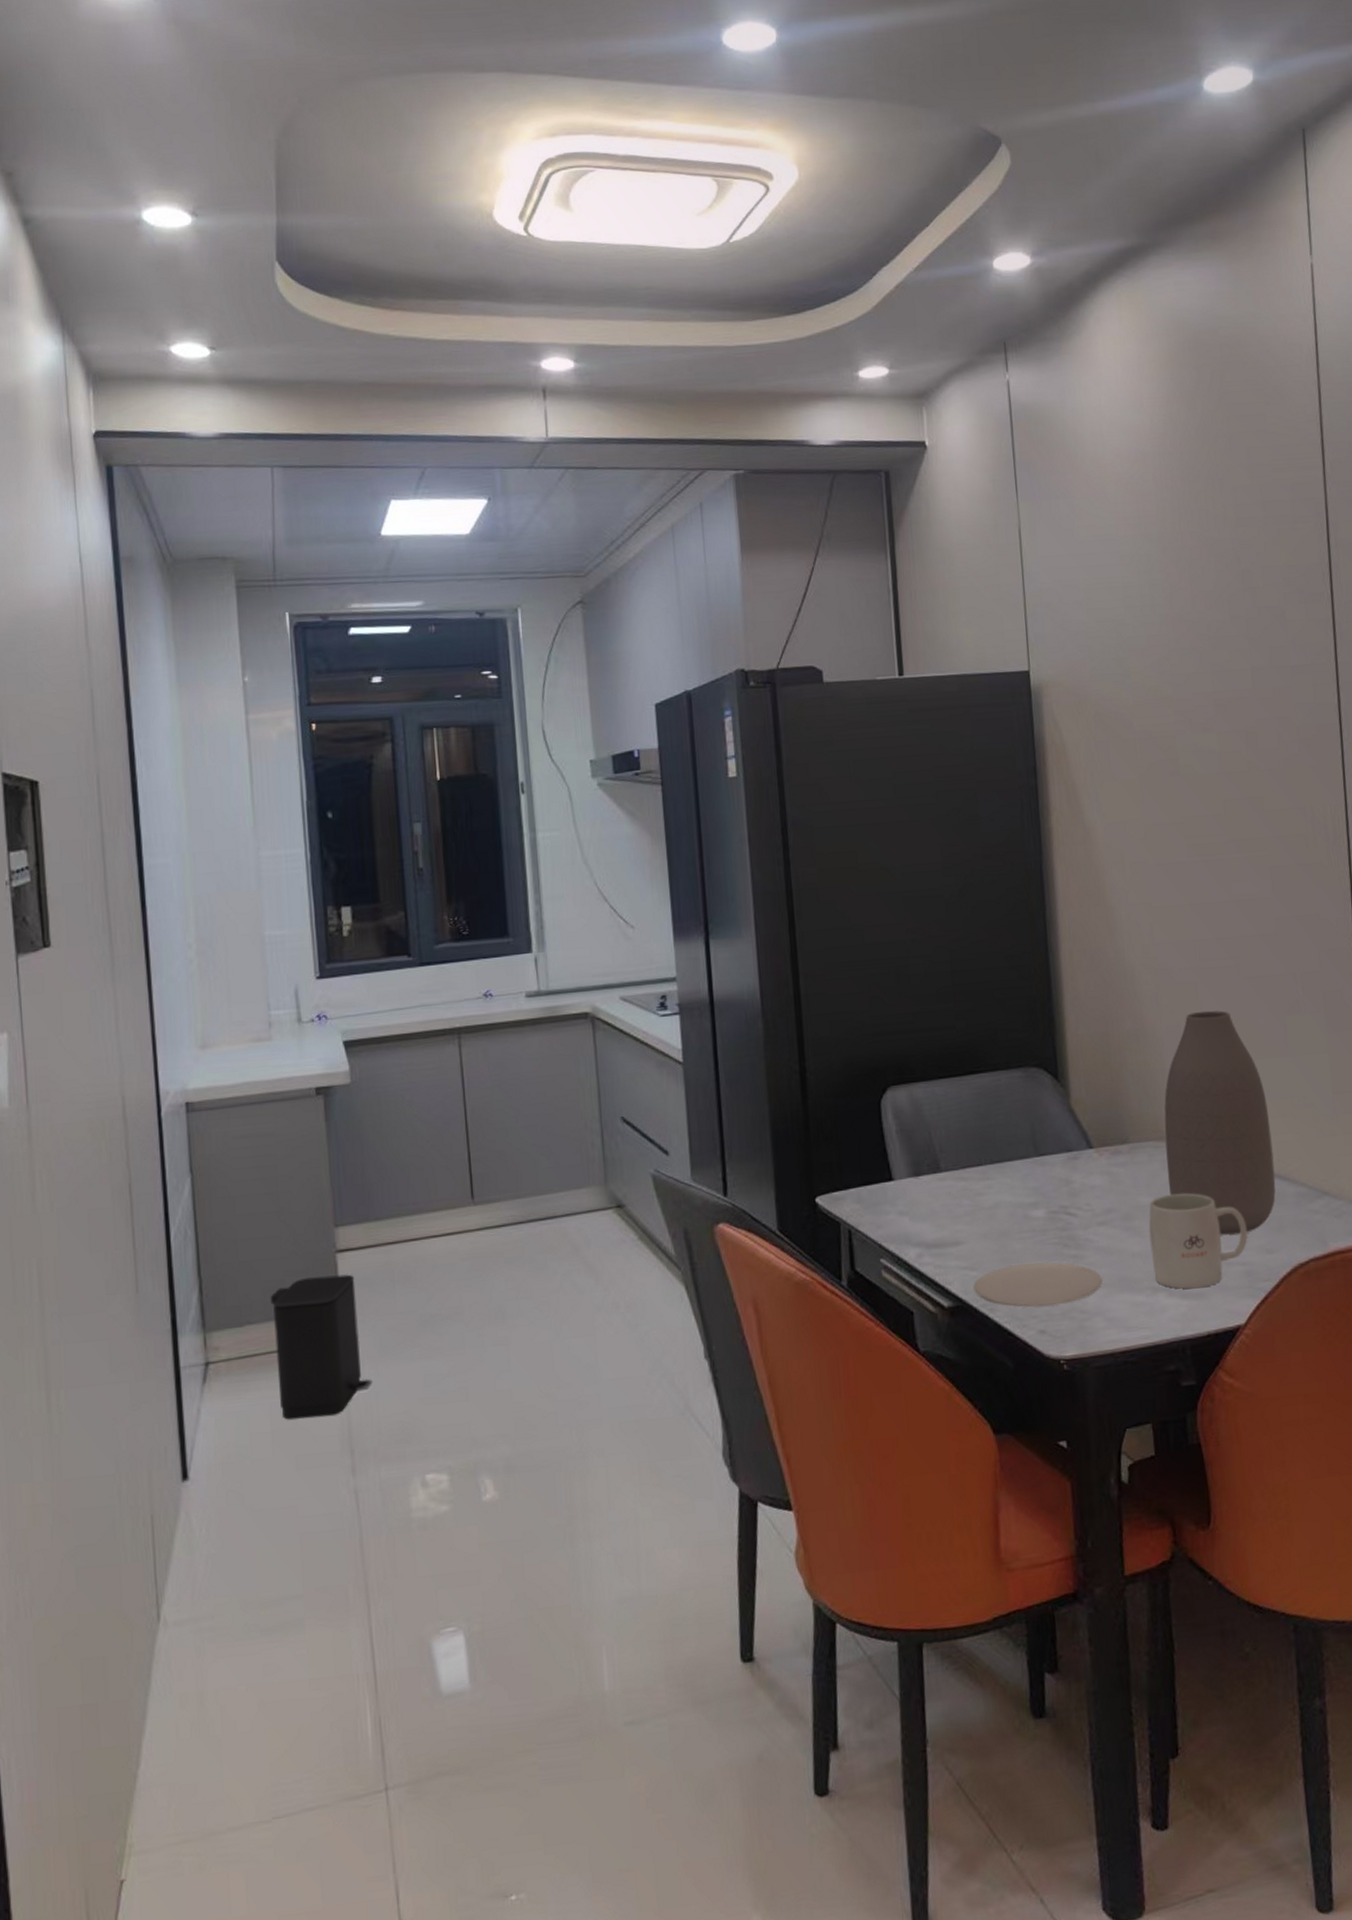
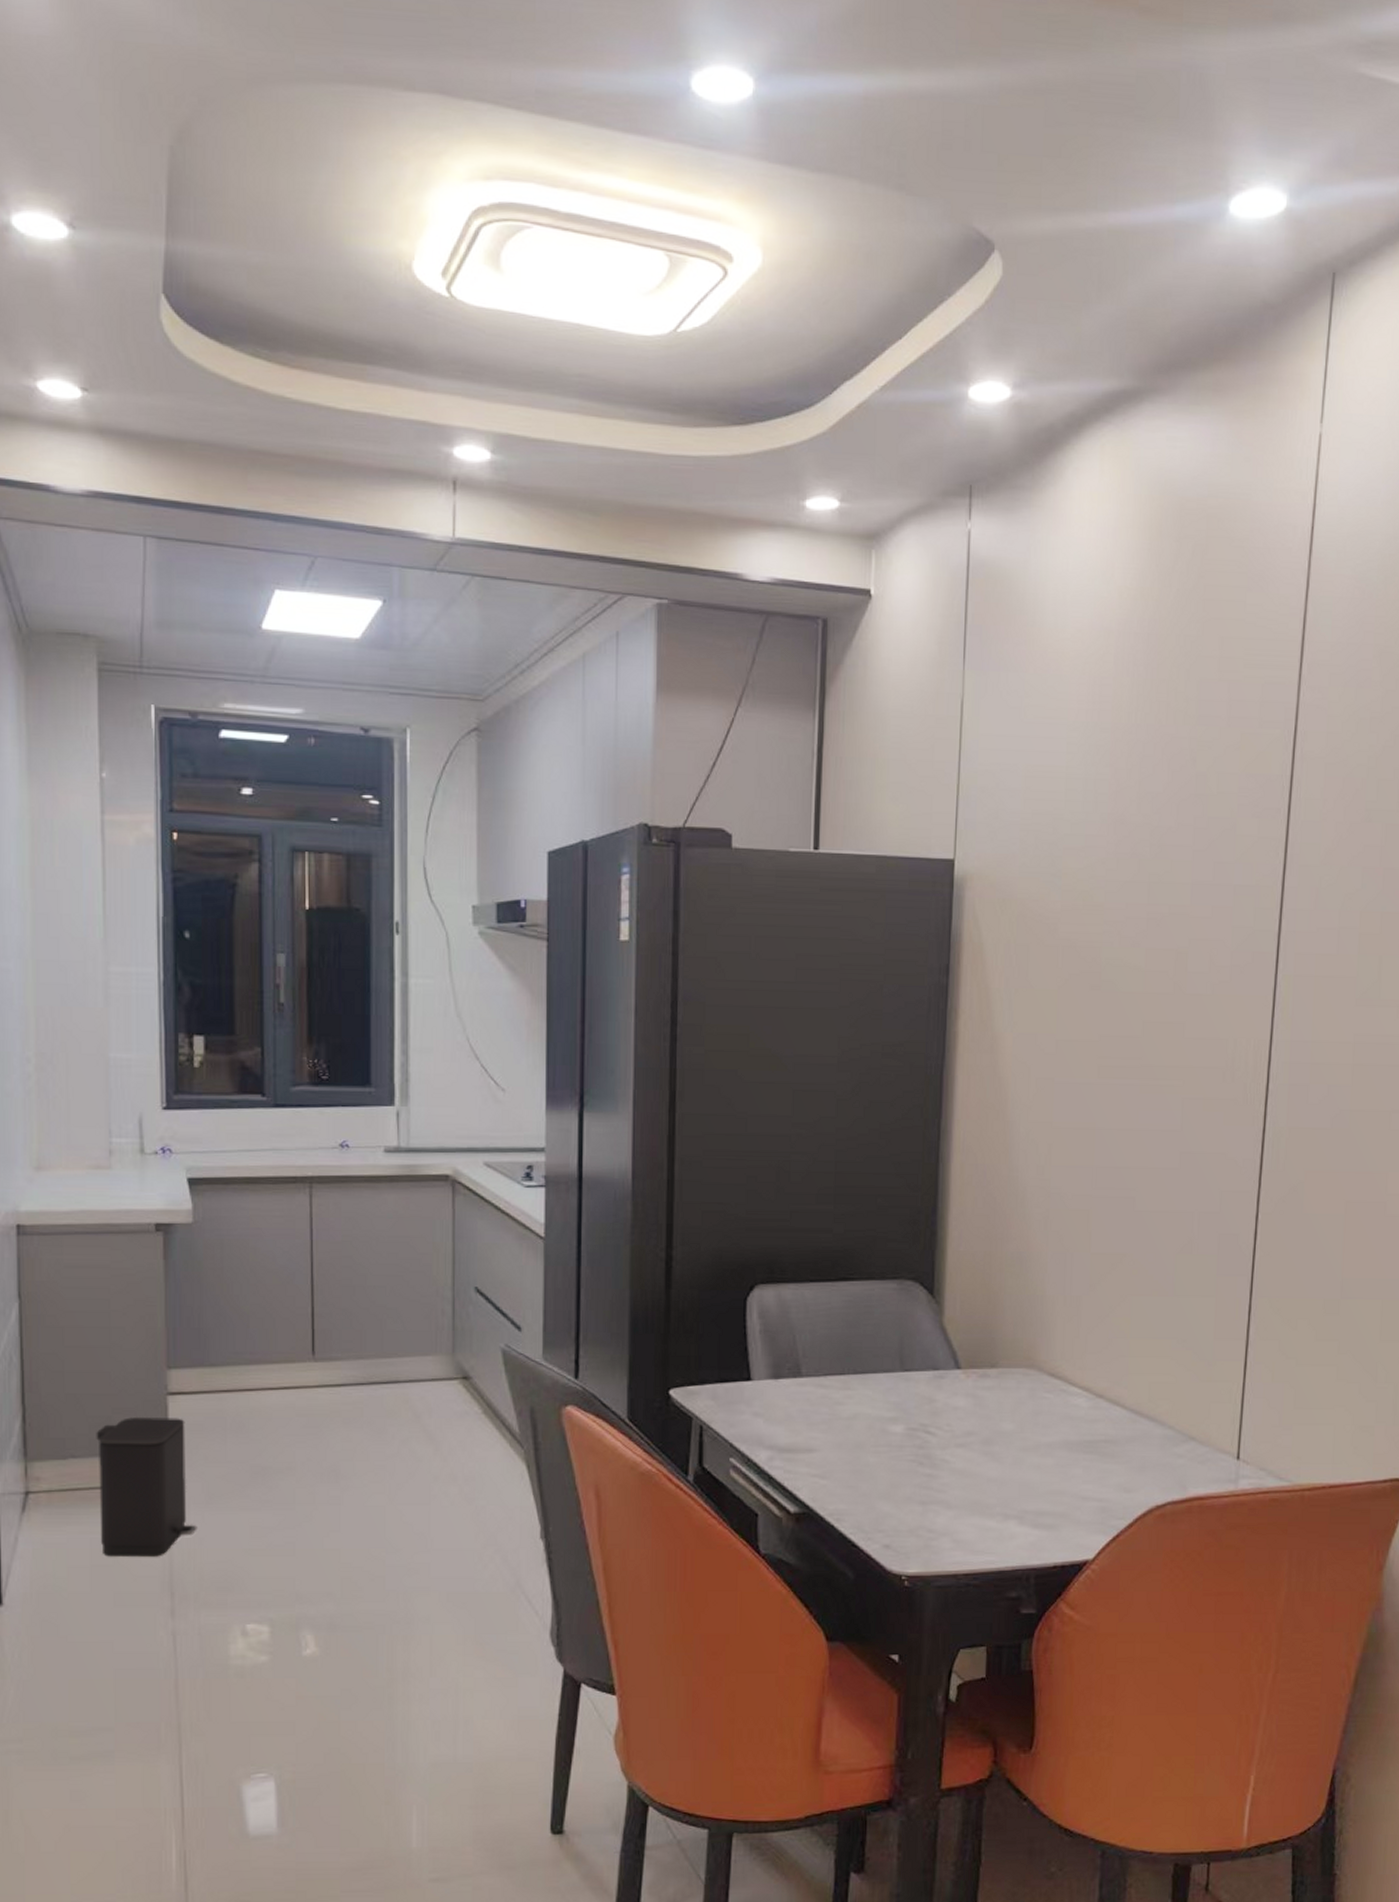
plate: present [973,1261,1103,1308] -> none [822,1477,954,1522]
mug: present [1148,1193,1248,1289] -> none [1007,1423,1108,1520]
vase: present [1164,1010,1276,1235] -> none [1034,1240,1146,1470]

